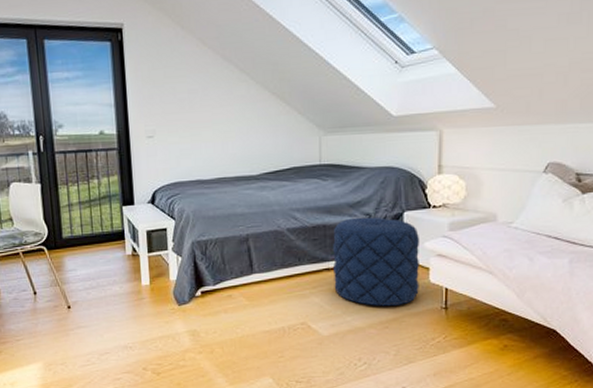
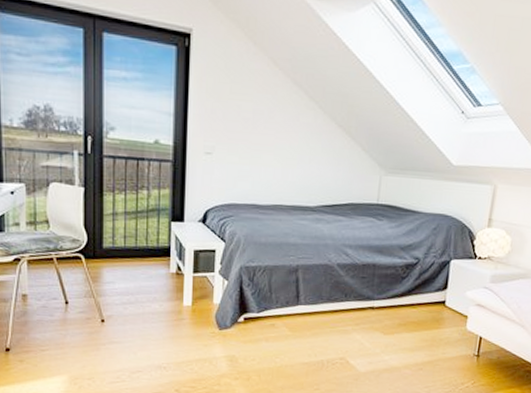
pouf: present [333,216,420,306] -> none [376,260,463,349]

